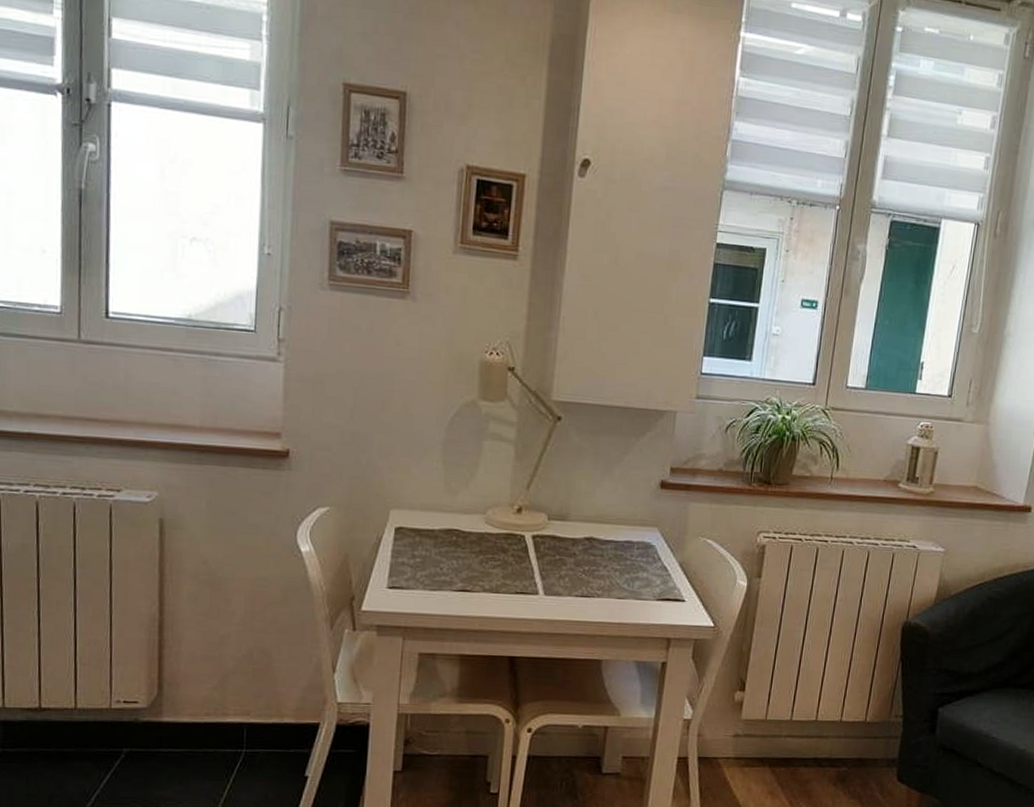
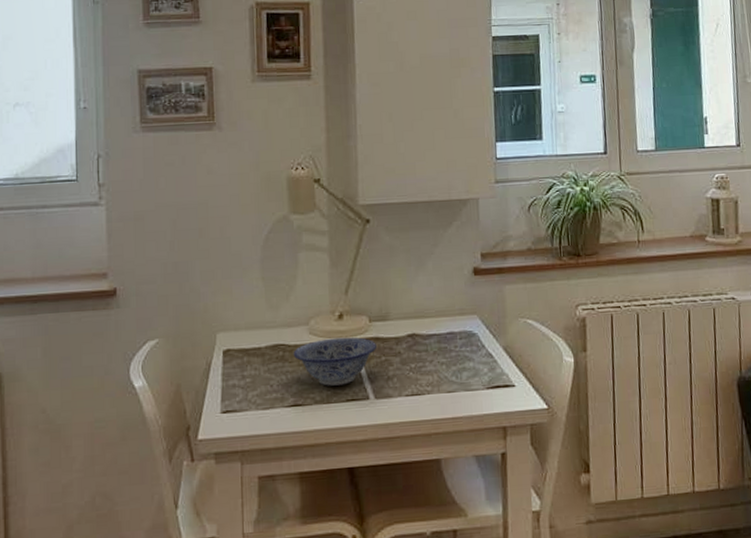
bowl: none [466,530,553,578] -> present [293,337,378,386]

